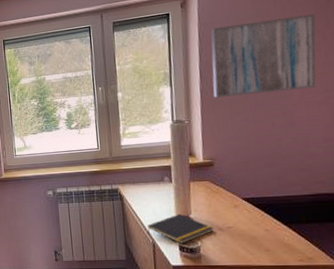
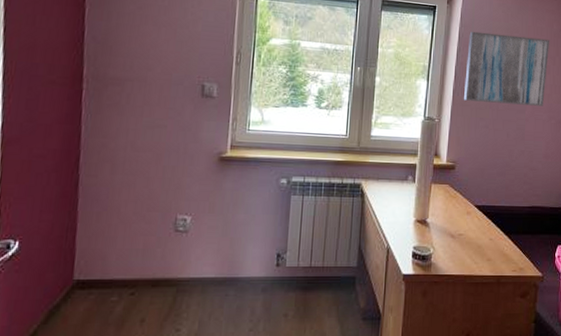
notepad: present [147,213,214,244] -> none [383,217,446,250]

